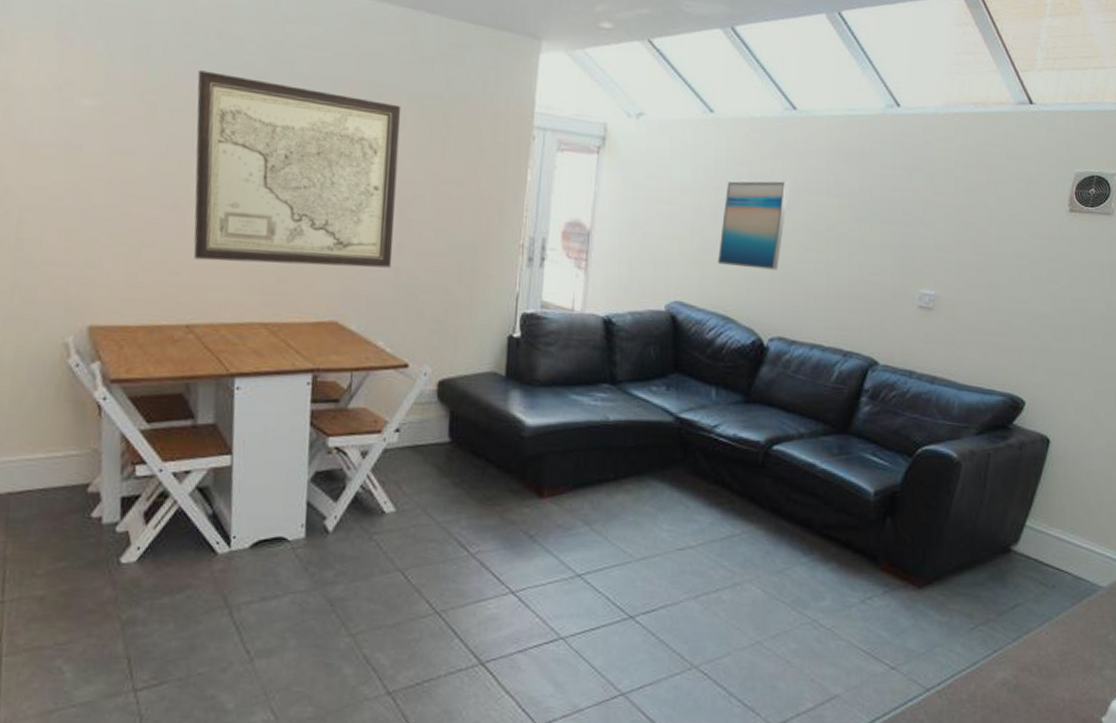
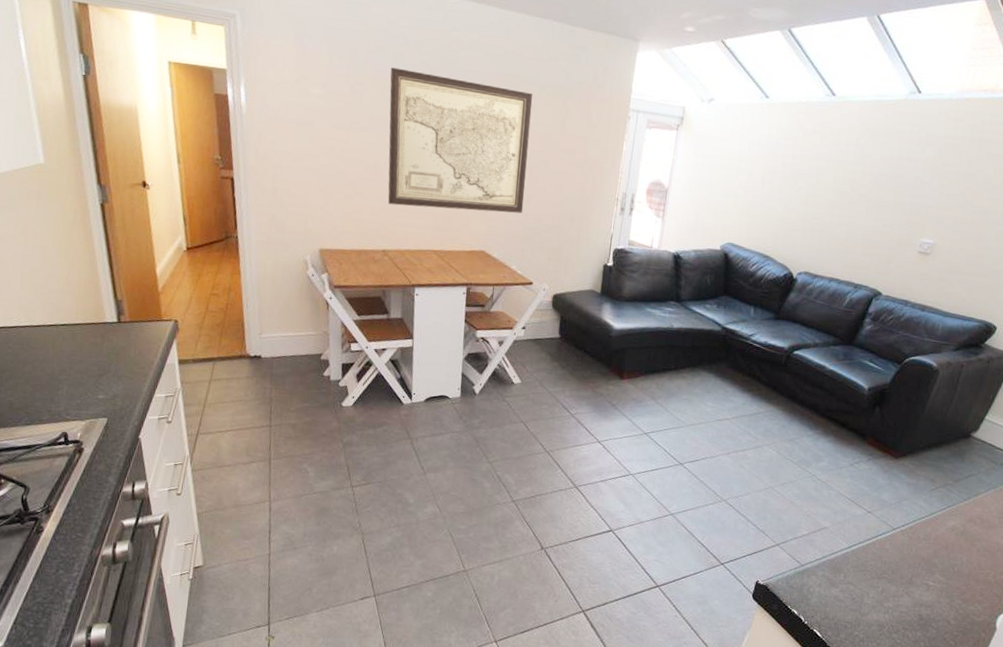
wall art: present [718,181,789,270] -> none [763,152,824,222]

